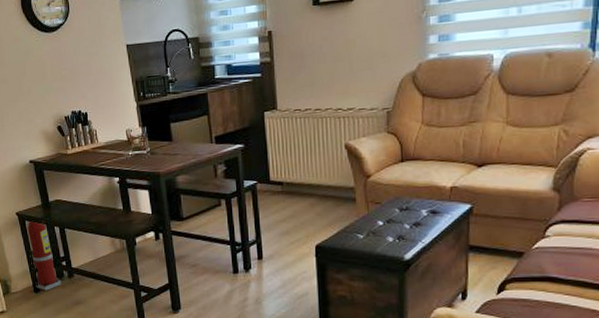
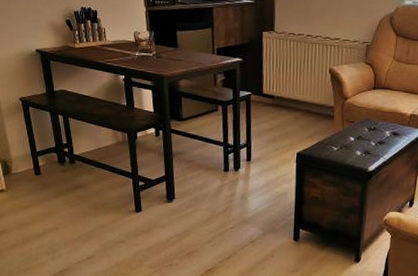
fire extinguisher: present [27,221,61,291] -> none [30,108,62,174]

